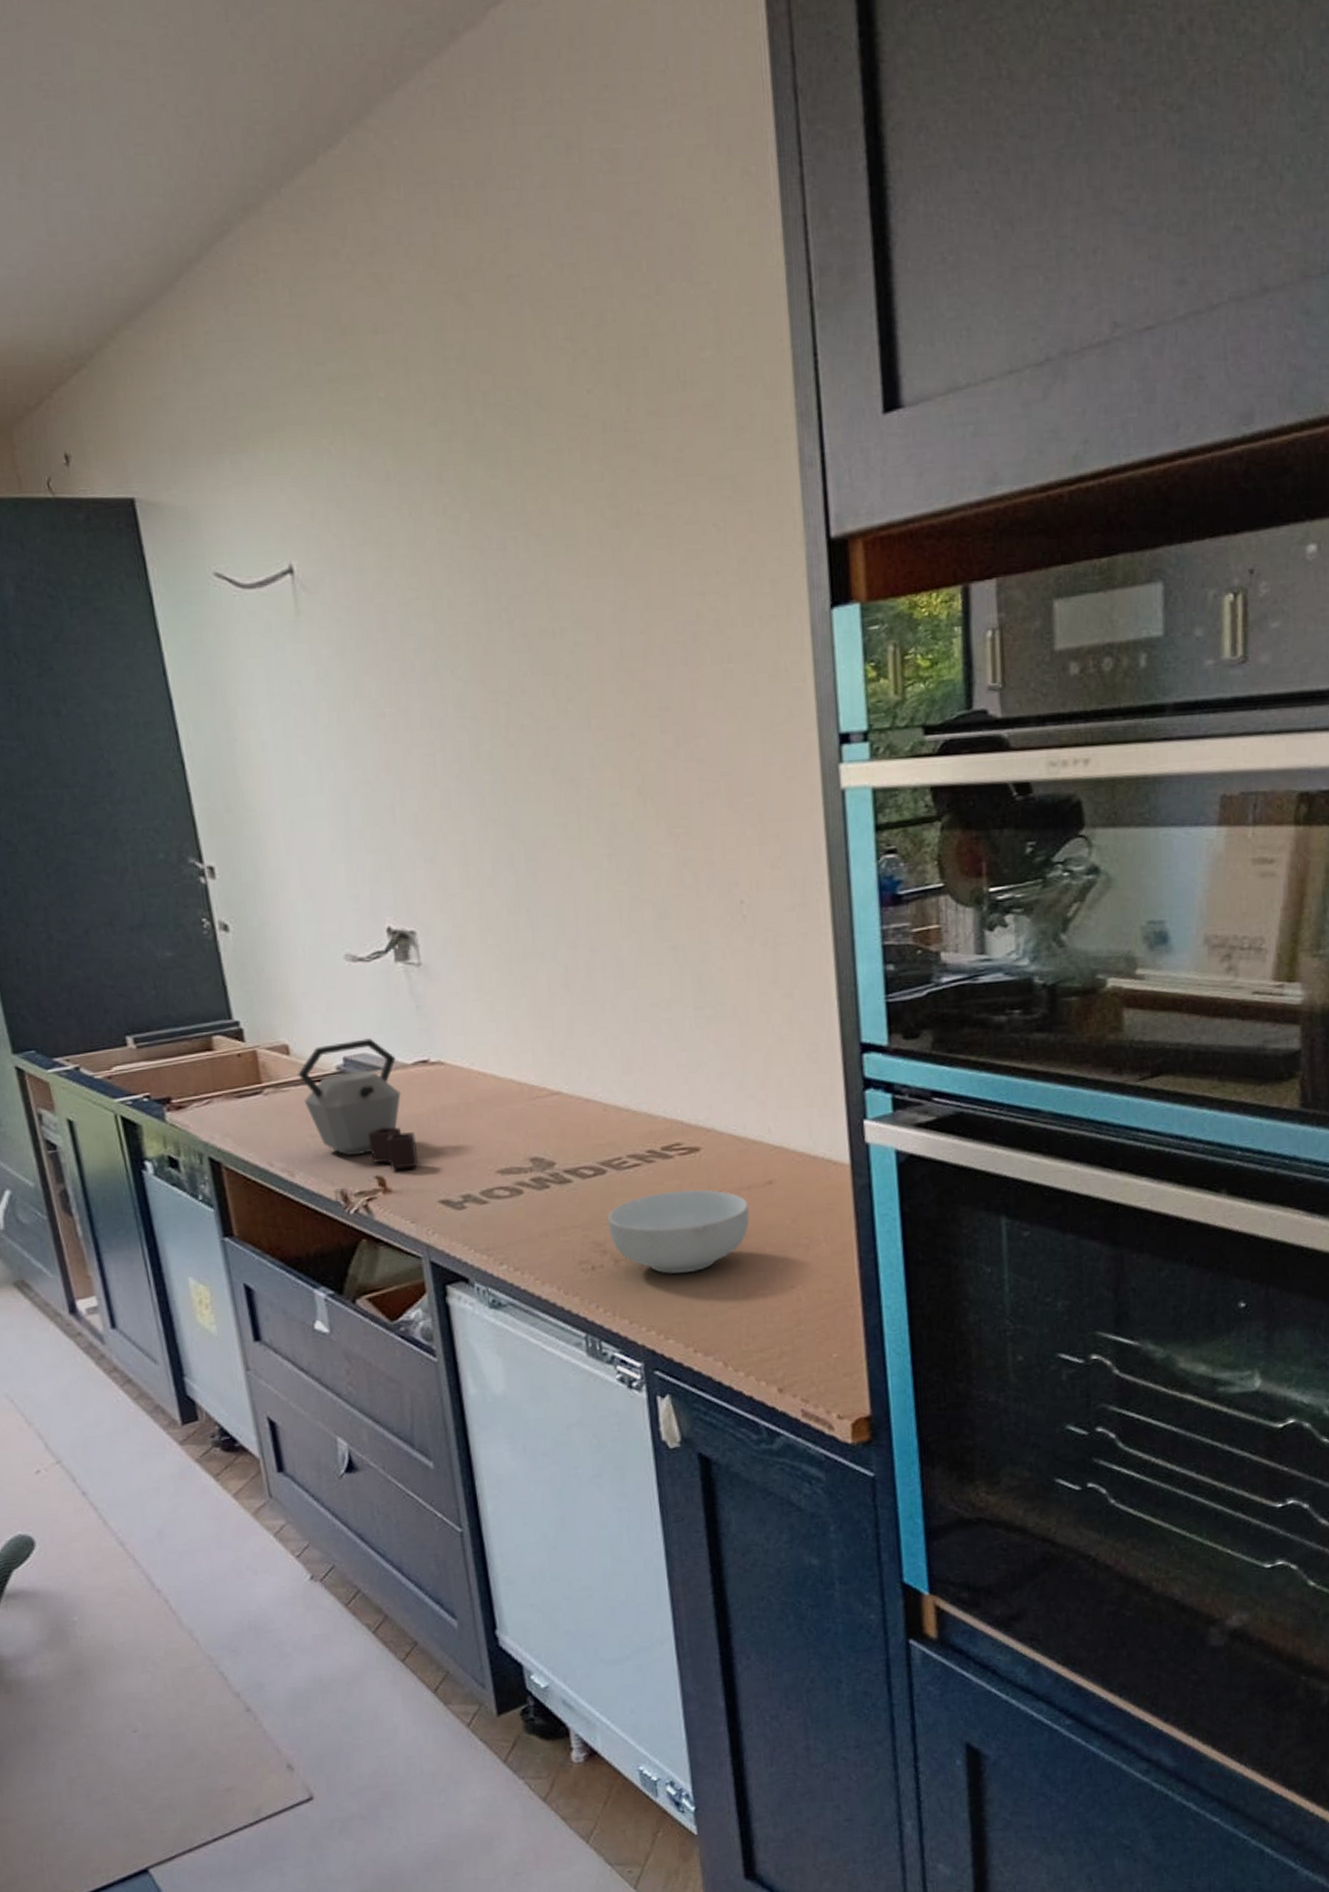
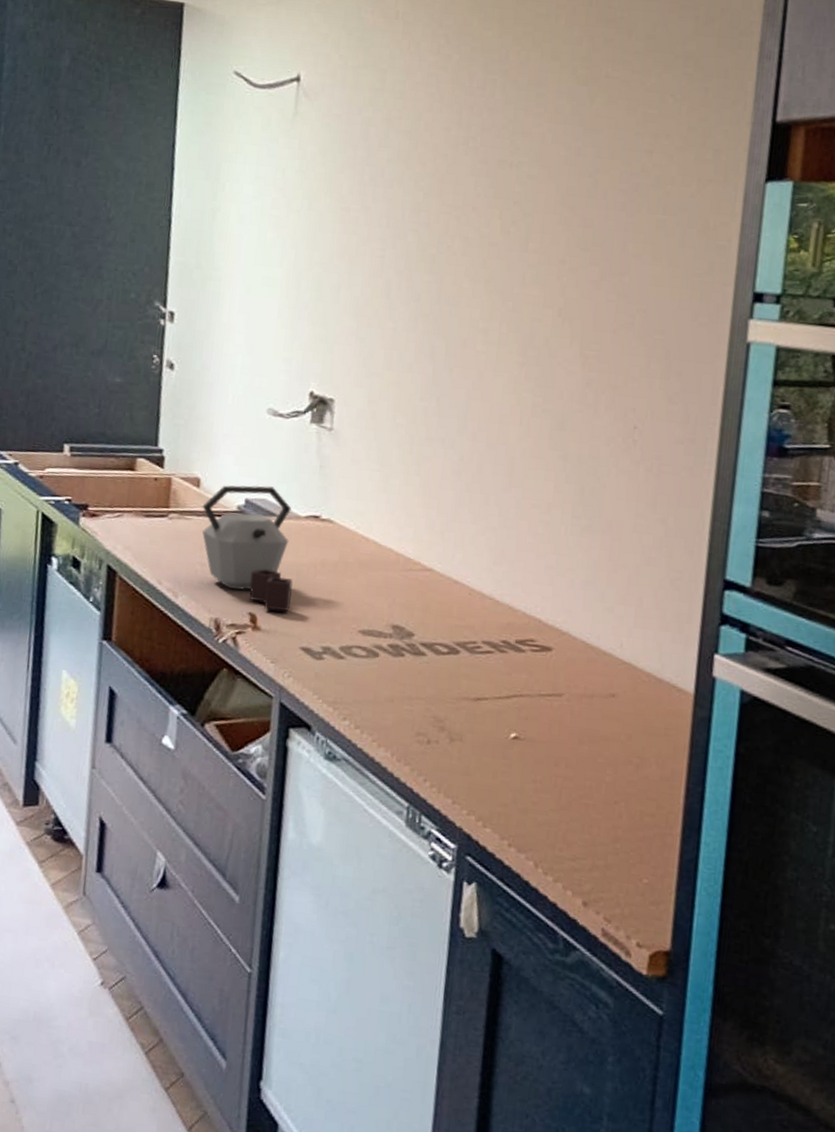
cereal bowl: present [607,1189,750,1274] -> none [451,682,588,767]

